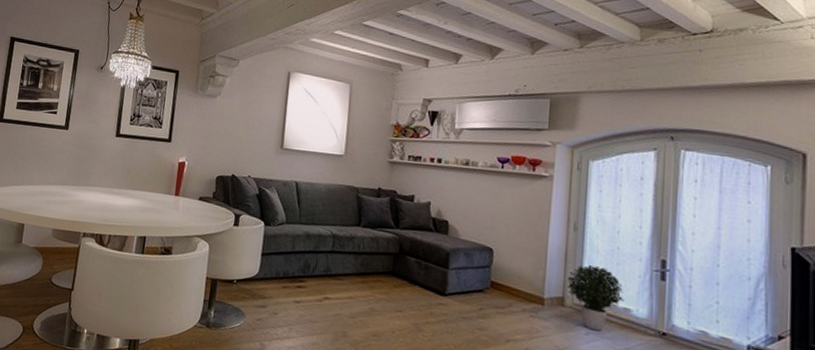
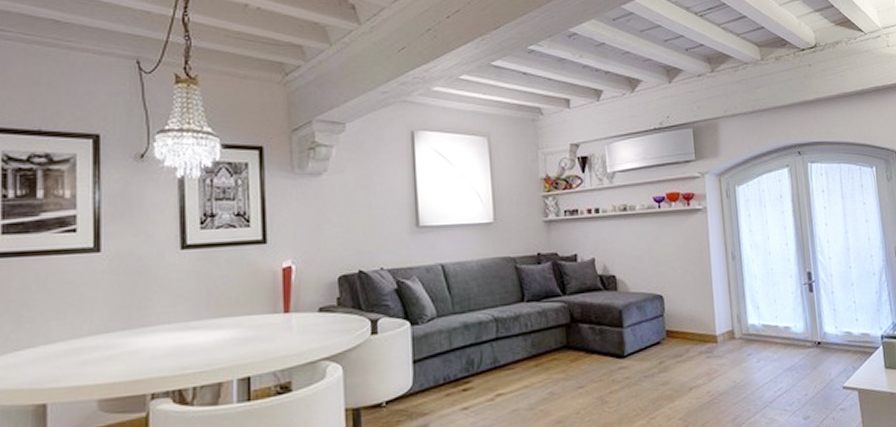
potted plant: present [567,264,624,332] -> none [733,290,784,357]

